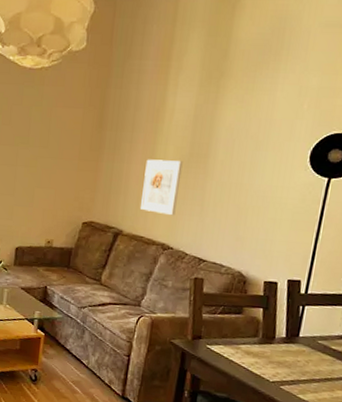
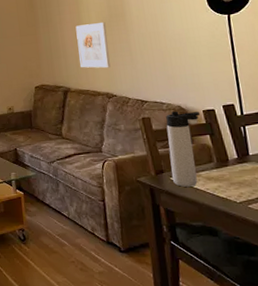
thermos bottle: none [208,276,261,358] -> present [166,111,201,187]

